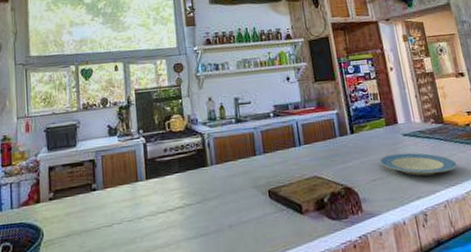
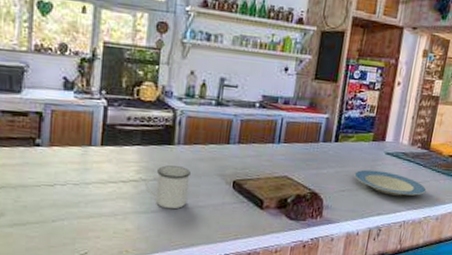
mug: none [189,185,231,230] -> present [144,165,191,209]

